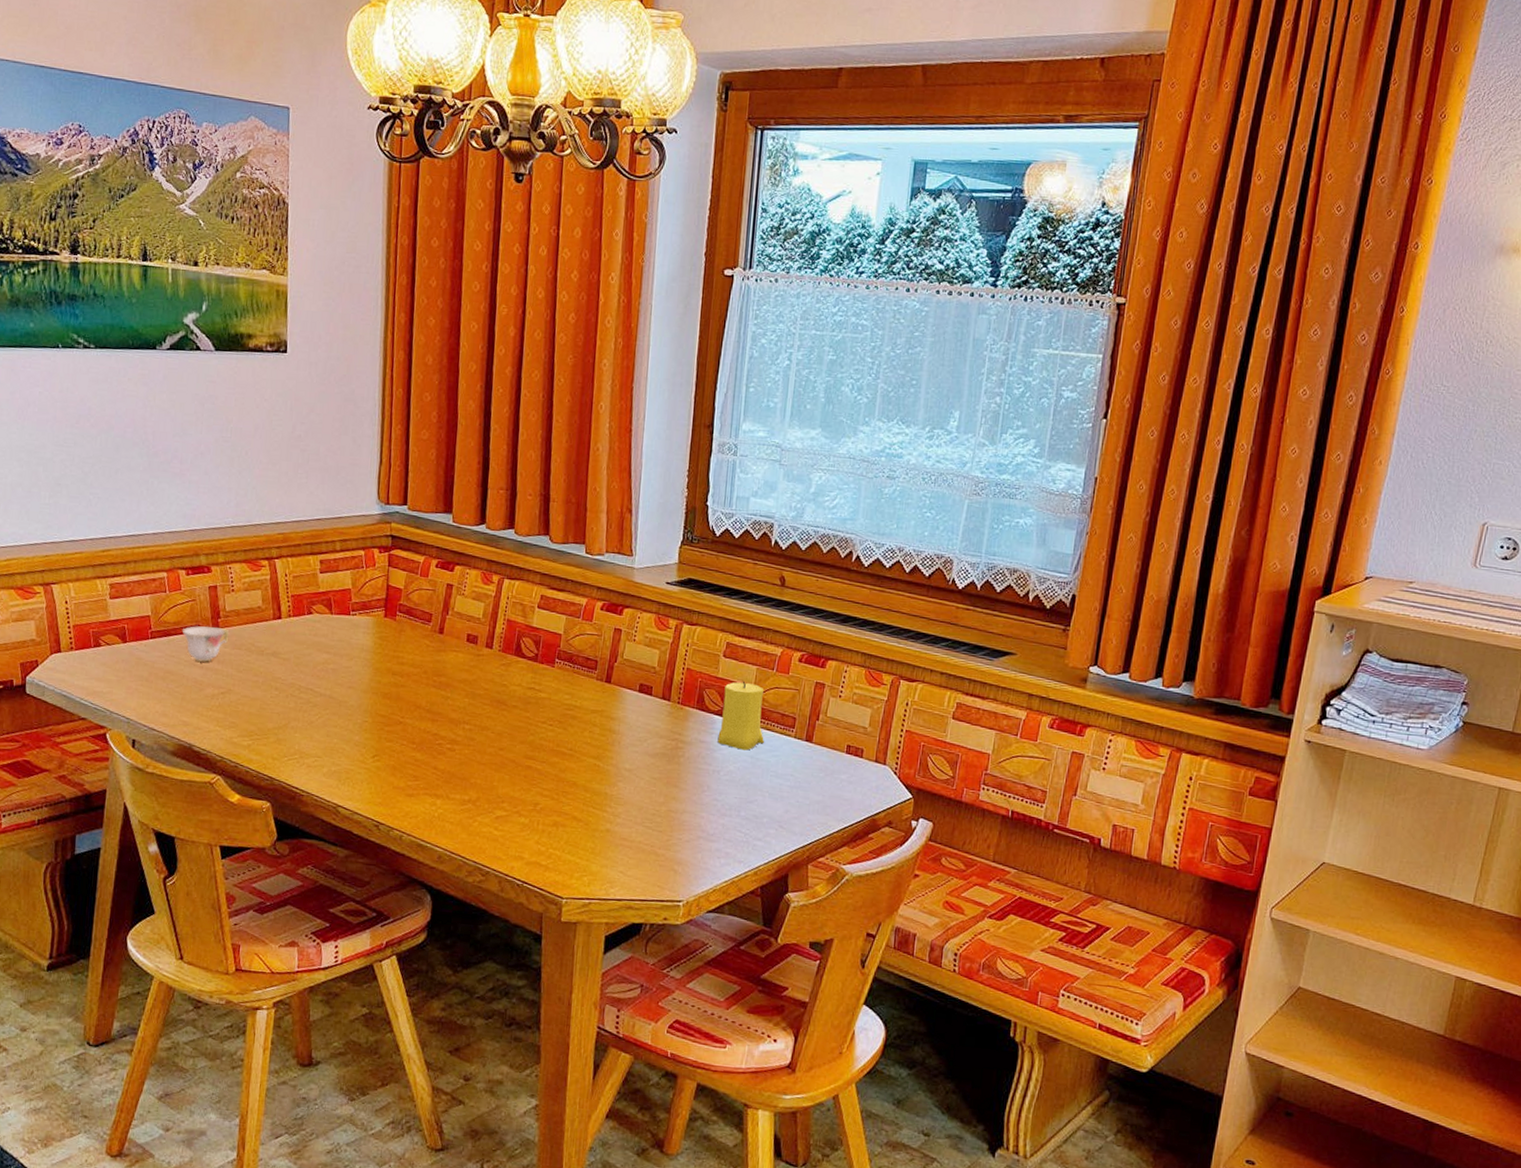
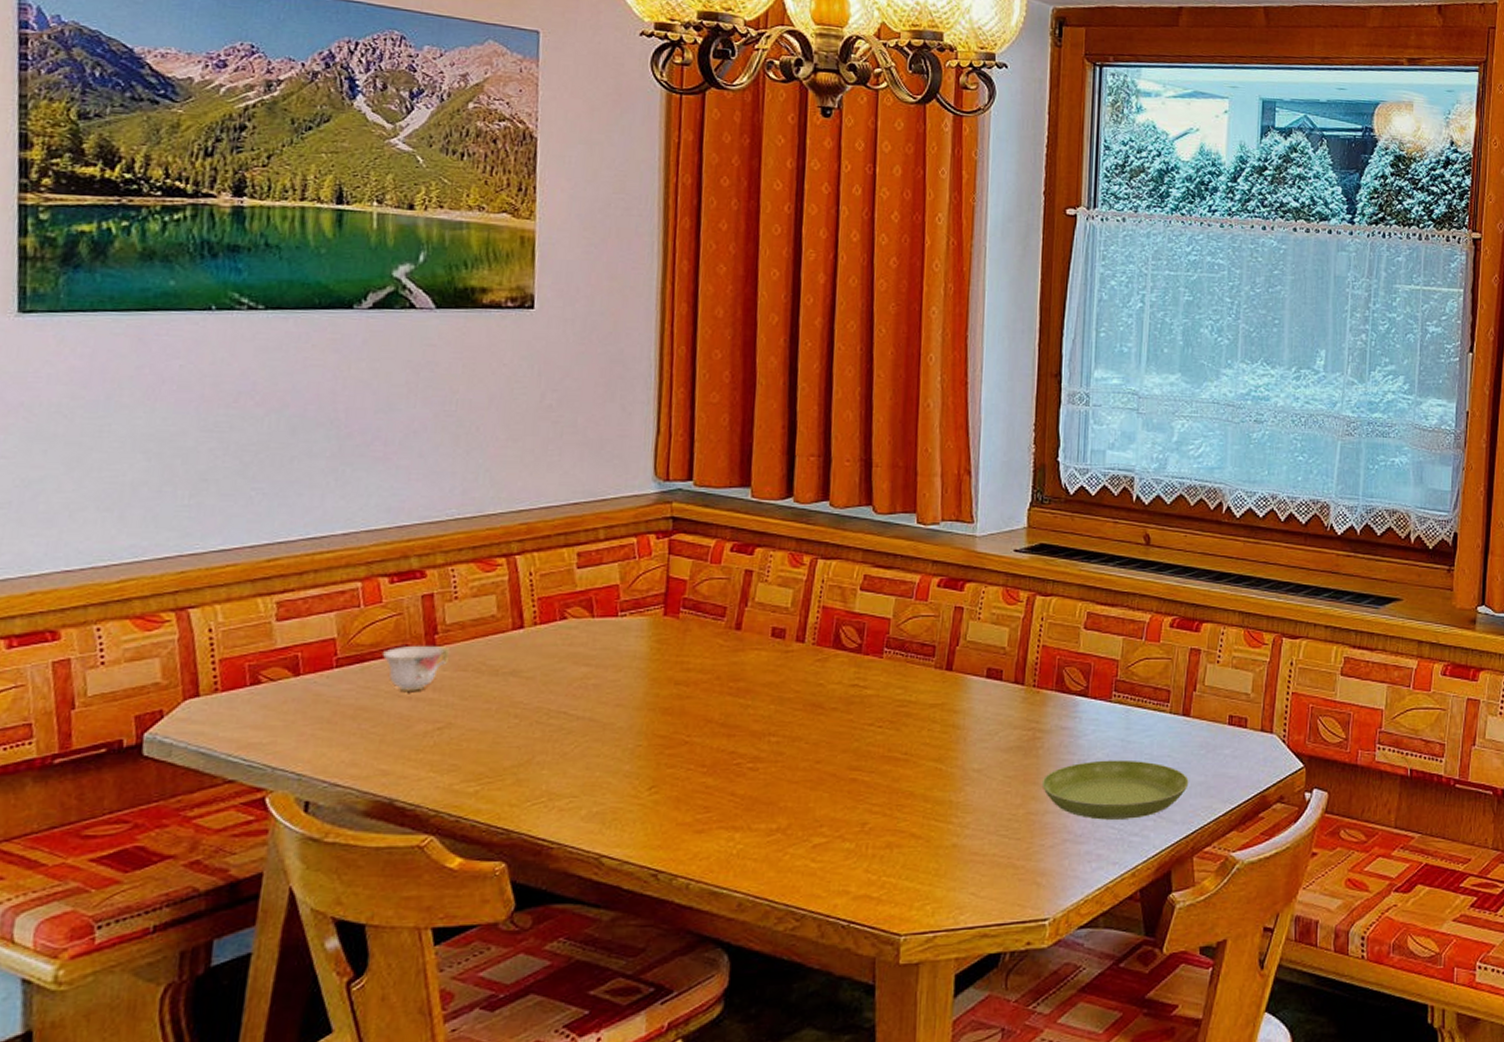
saucer: none [681,772,808,826] -> present [1041,760,1189,820]
candle: present [717,680,765,751] -> none [1082,654,1135,733]

